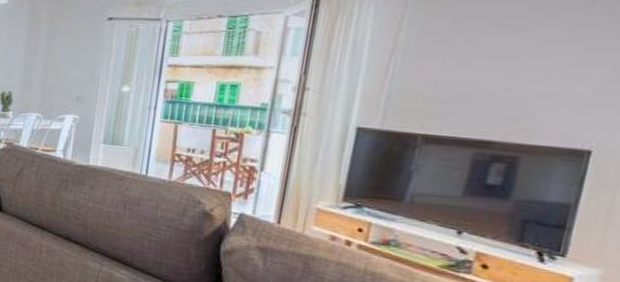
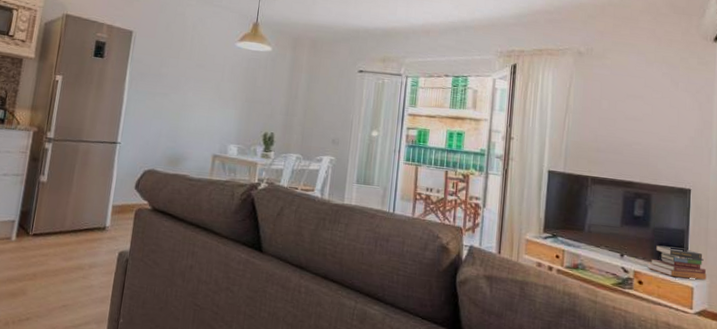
books: none [499,222,601,269] -> present [647,245,707,280]

